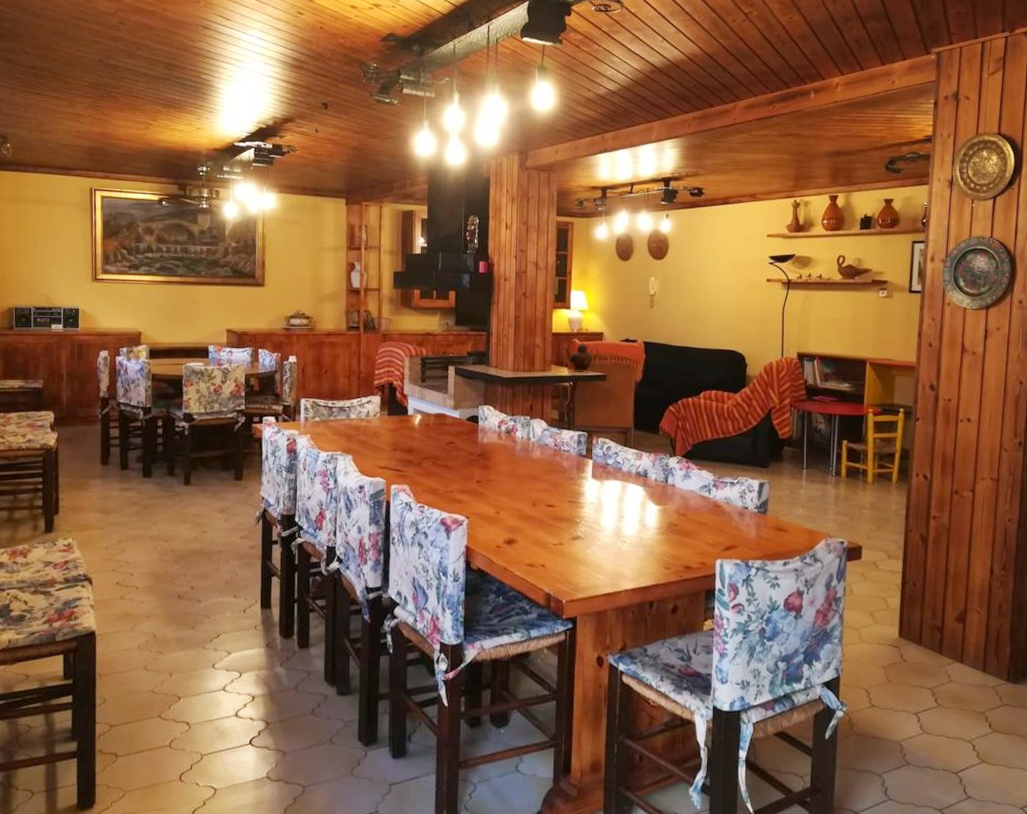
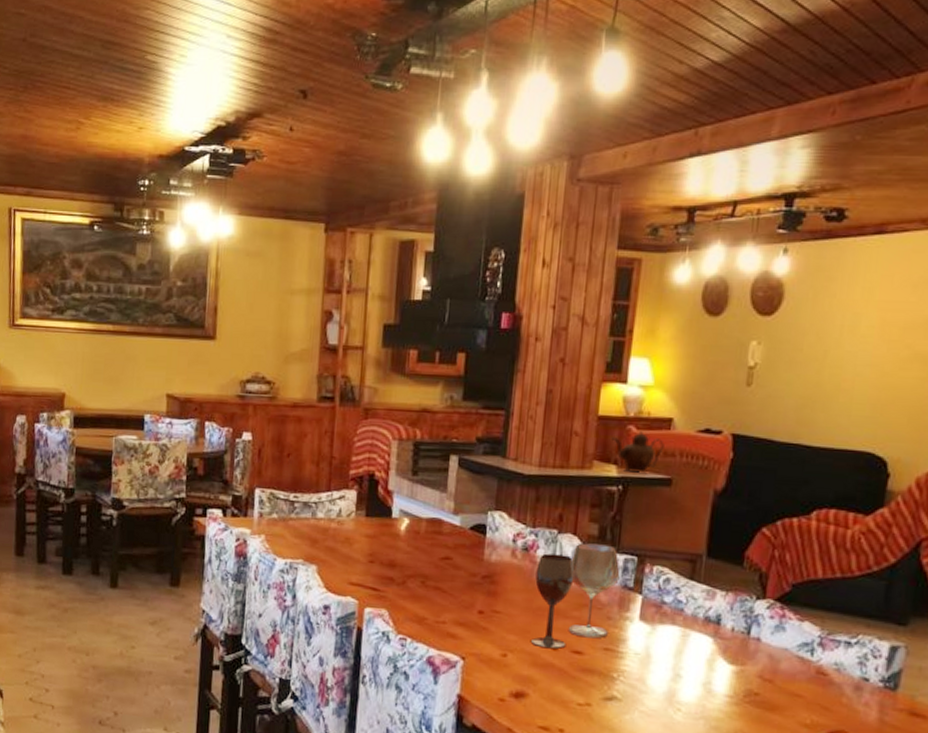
wine glass: none [516,434,544,505] -> present [531,553,575,649]
wine glass: none [541,425,576,495] -> present [568,543,620,639]

